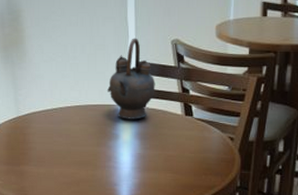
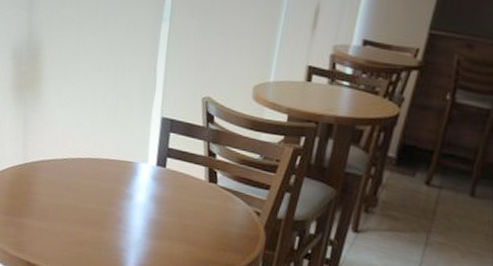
teapot: present [106,38,155,120] -> none [124,90,180,181]

